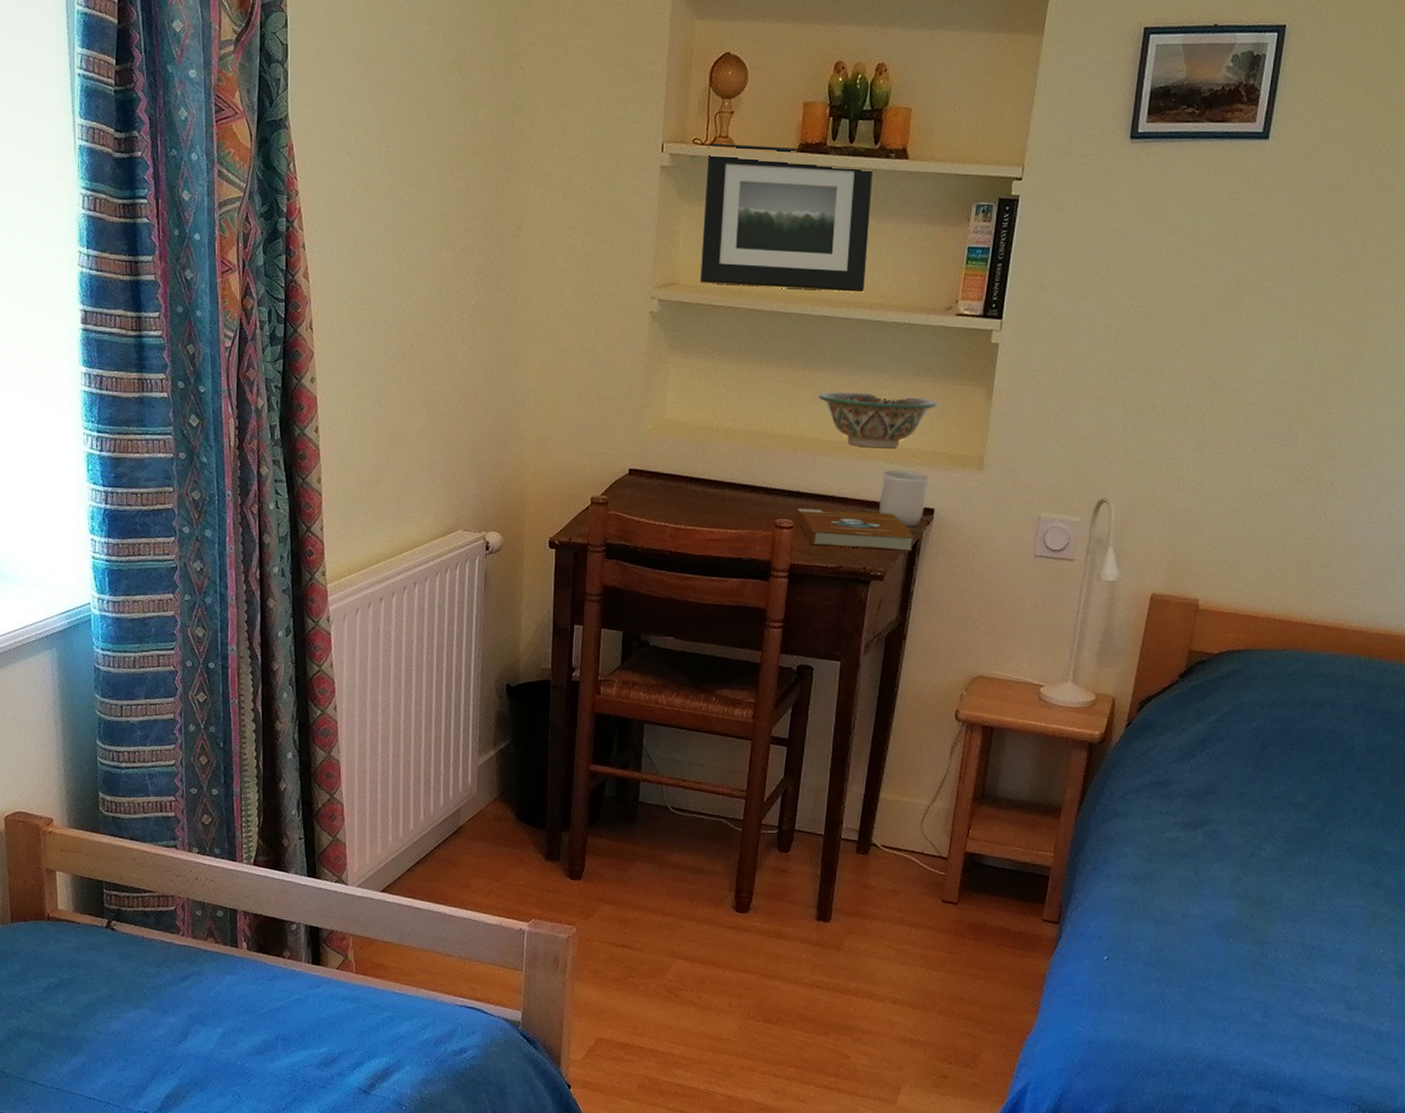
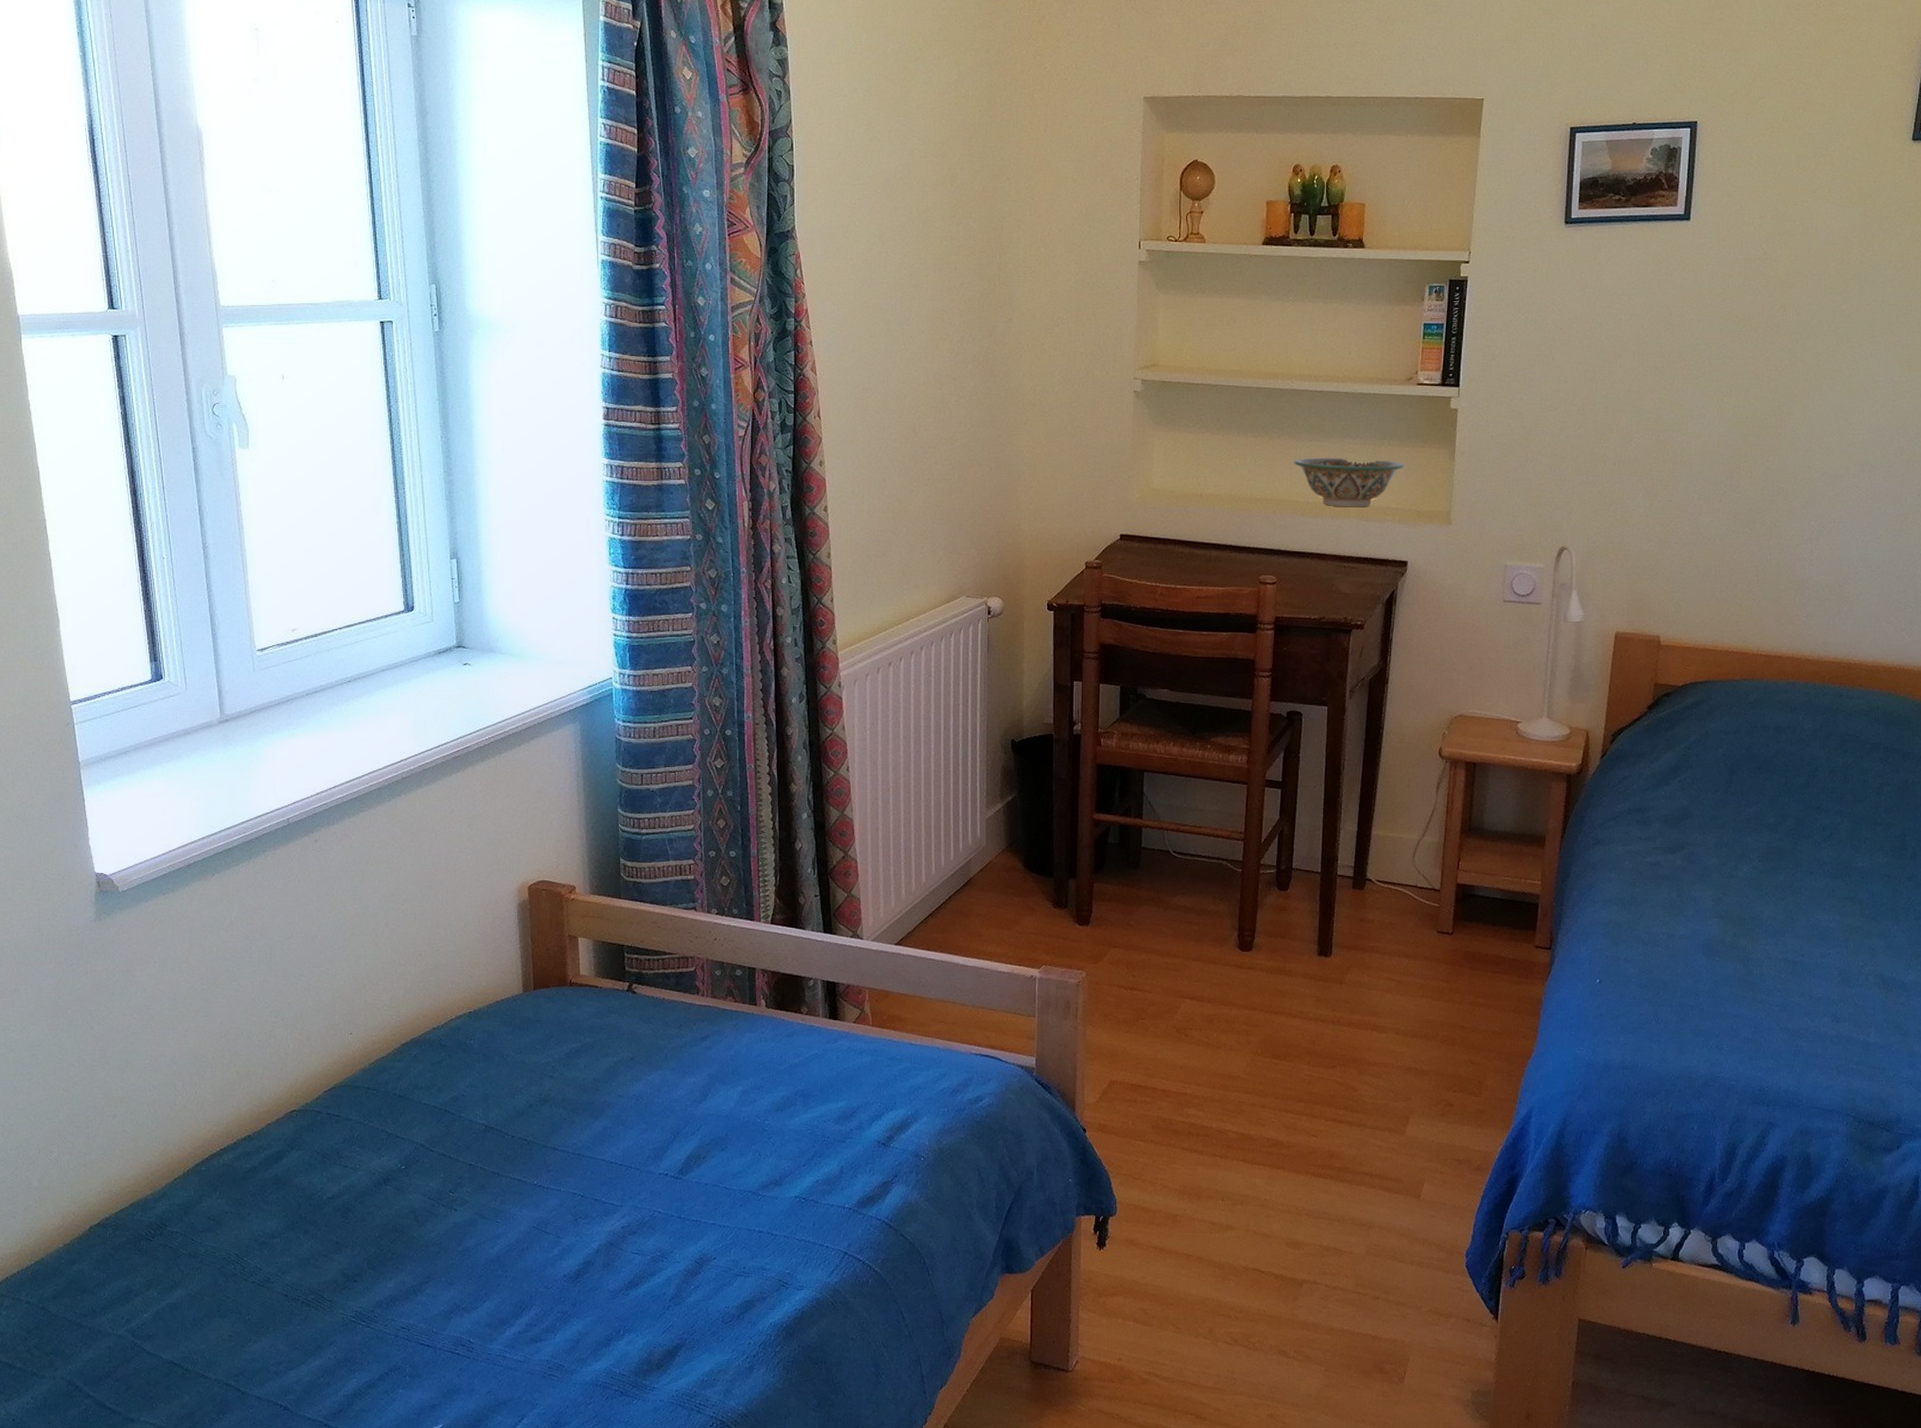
picture frame: present [700,143,872,293] -> none [1179,240,1333,367]
book: present [795,507,915,551] -> none [1278,564,1391,601]
mug: present [879,469,929,527] -> none [1356,526,1400,579]

